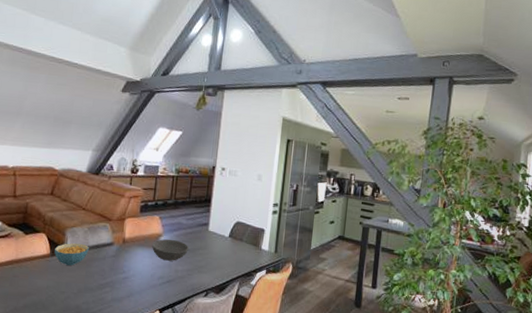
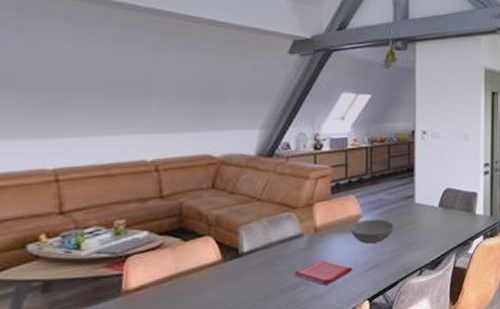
cereal bowl: present [54,242,89,266] -> none [227,240,272,269]
dish towel: none [102,268,150,292] -> present [294,260,353,286]

